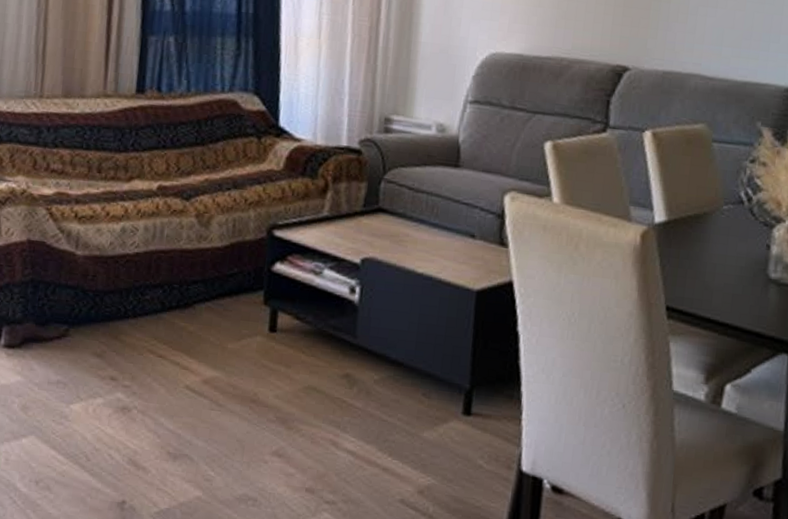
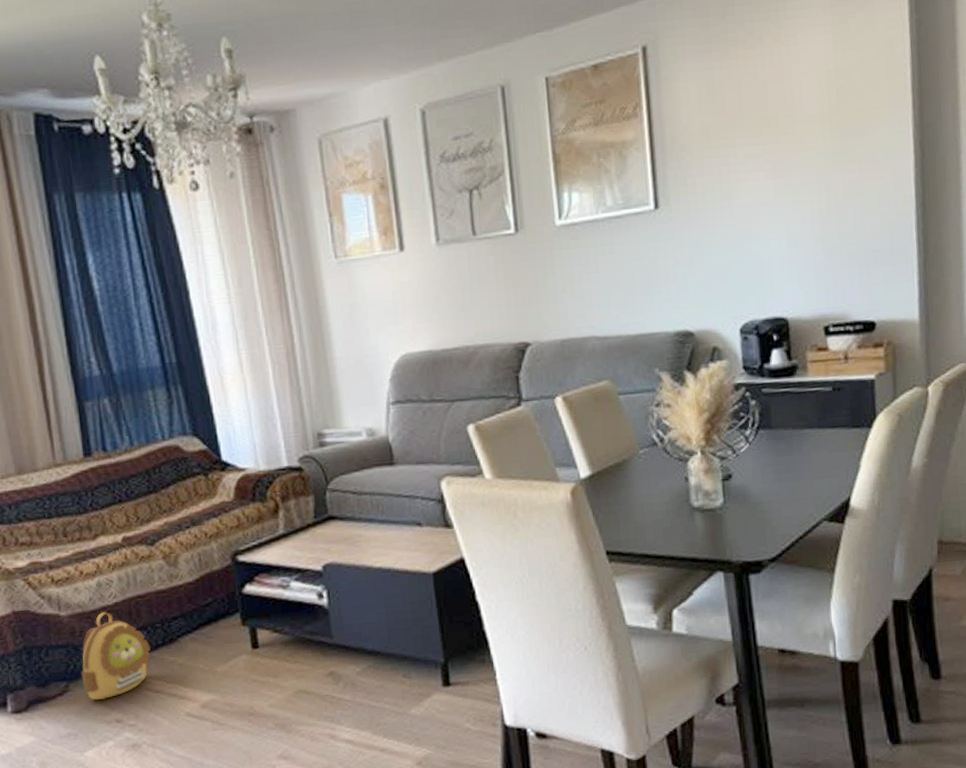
backpack: none [84,260,163,353] -> present [81,612,151,700]

